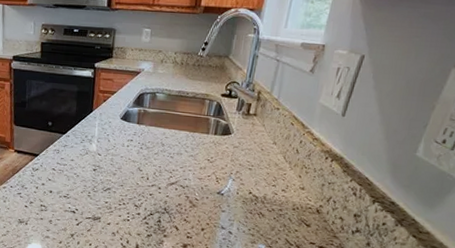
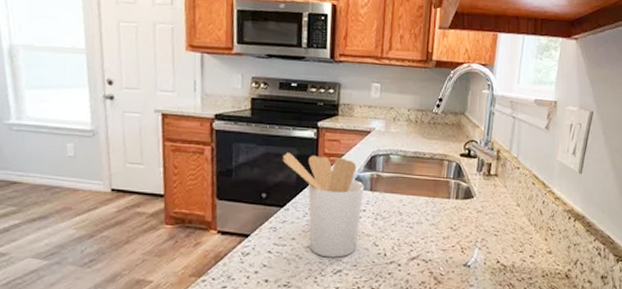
utensil holder: none [65,89,132,178] -> present [282,152,364,258]

